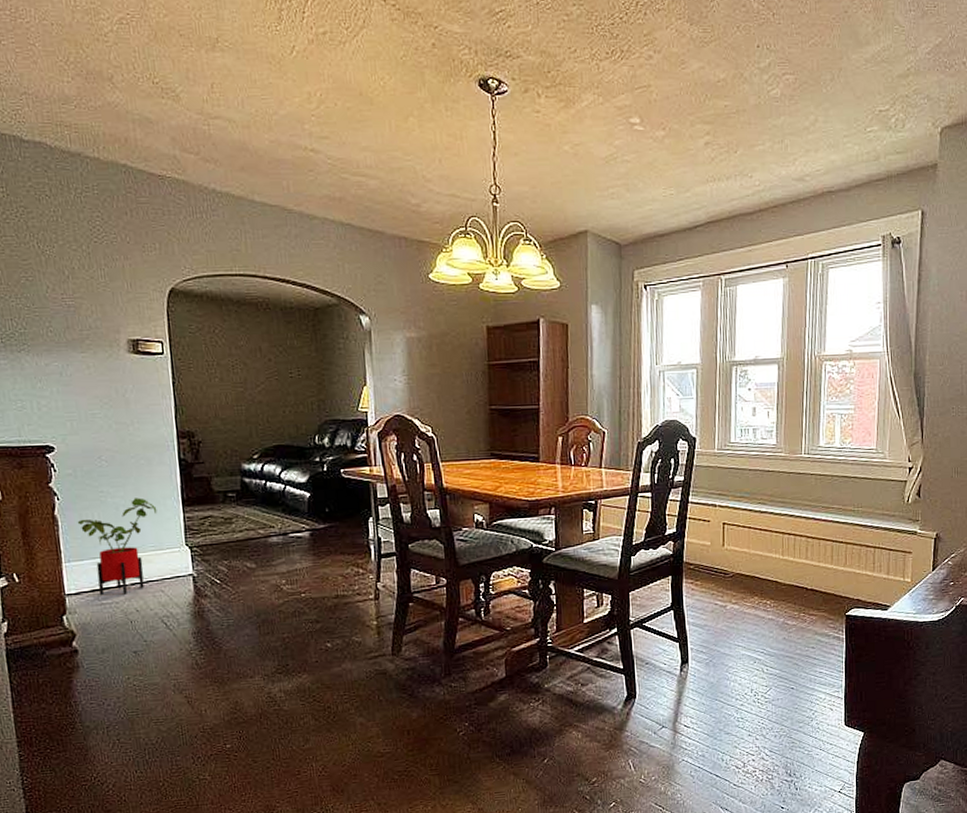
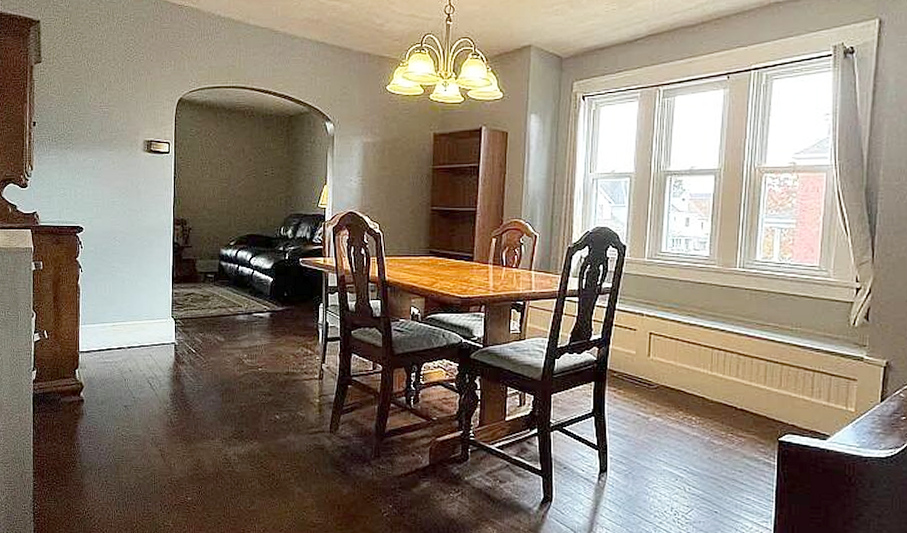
house plant: present [77,498,158,595] -> none [93,274,153,356]

